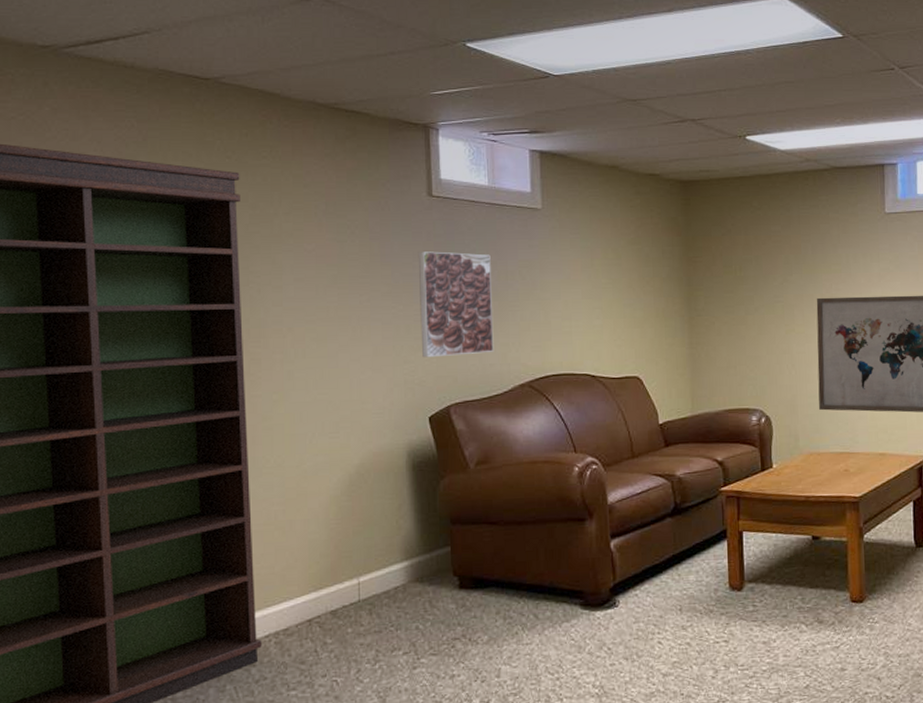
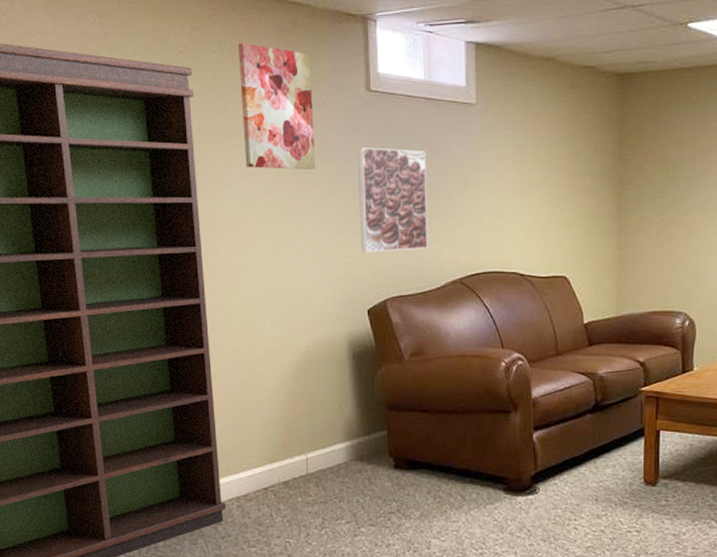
wall art: none [290,149,374,274] -> present [237,43,316,169]

